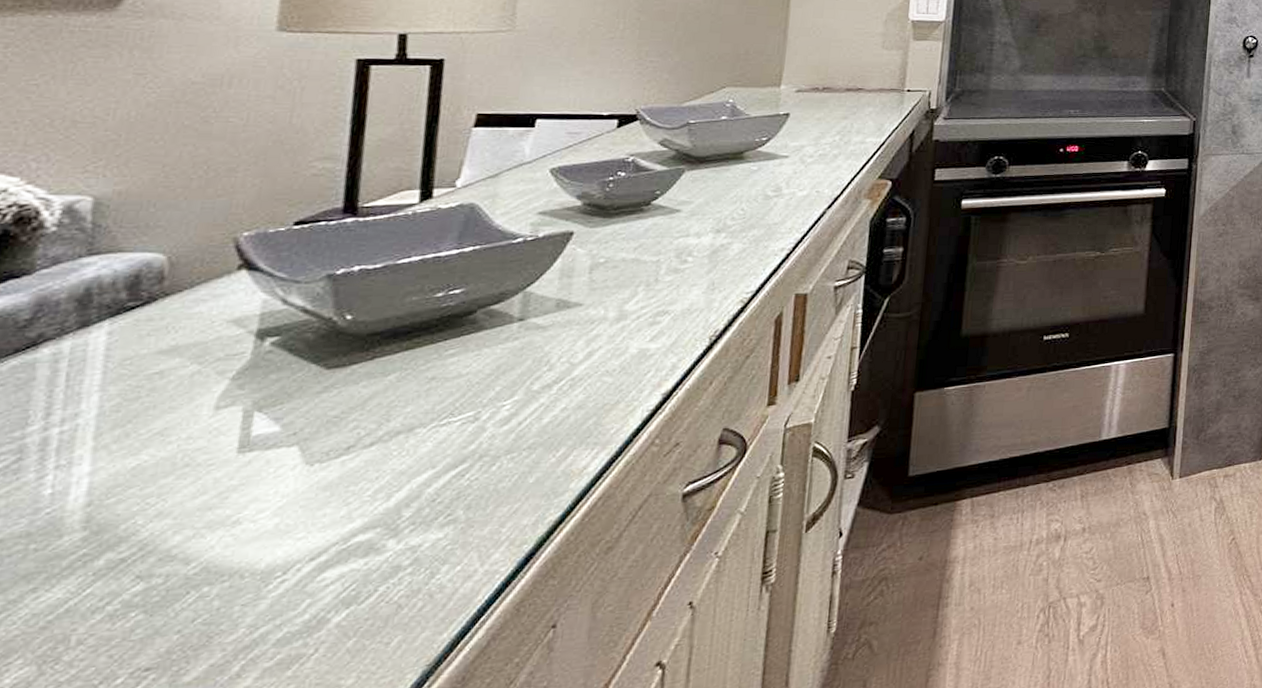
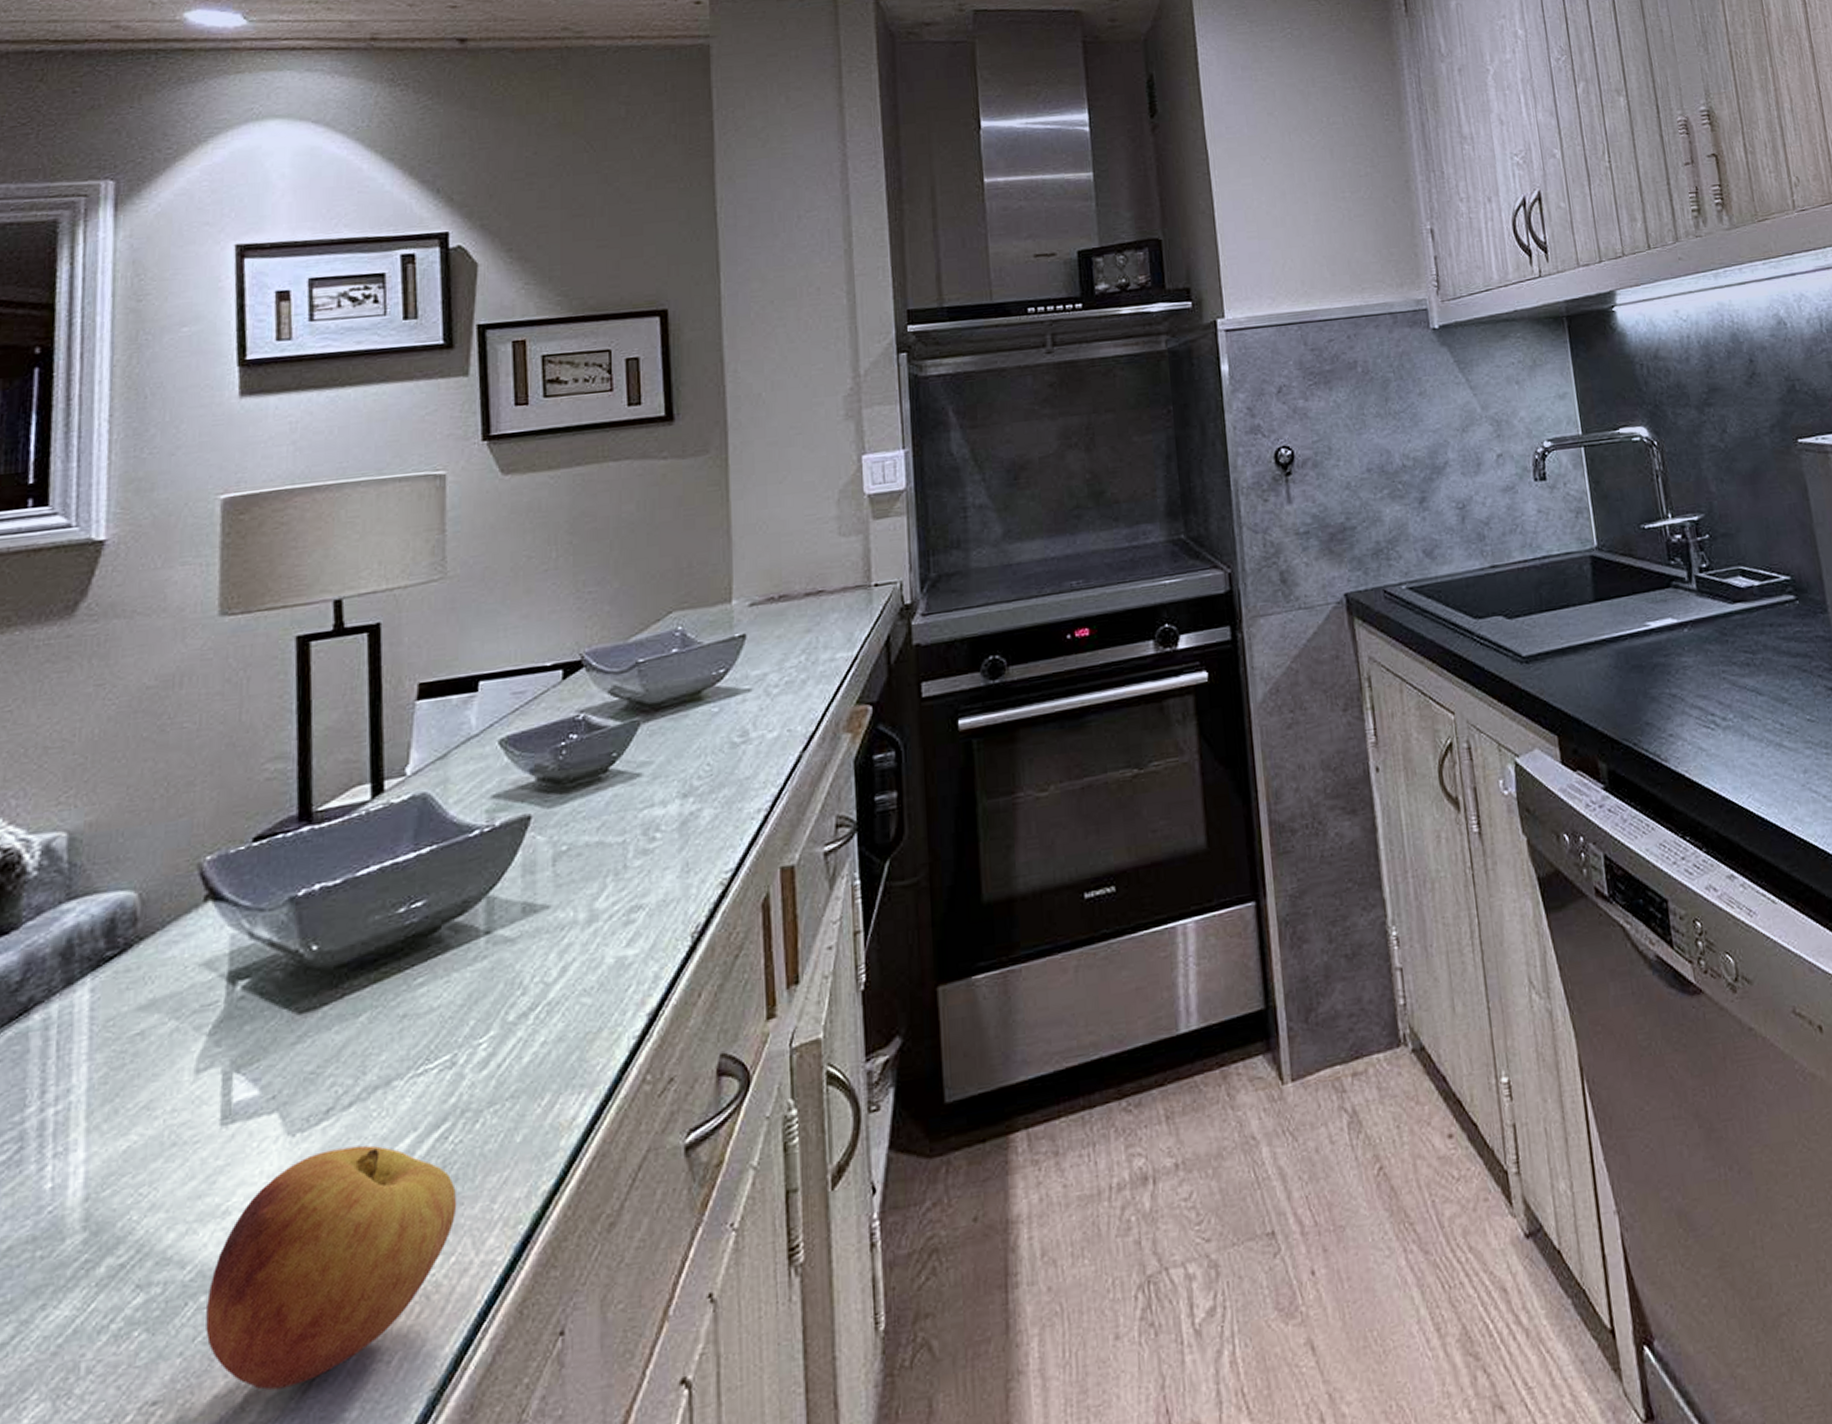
apple: none [206,477,468,662] -> present [206,1145,457,1391]

